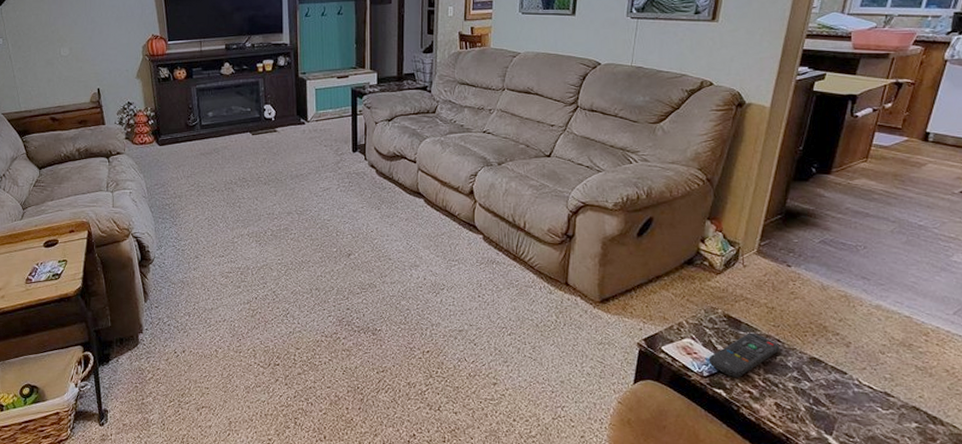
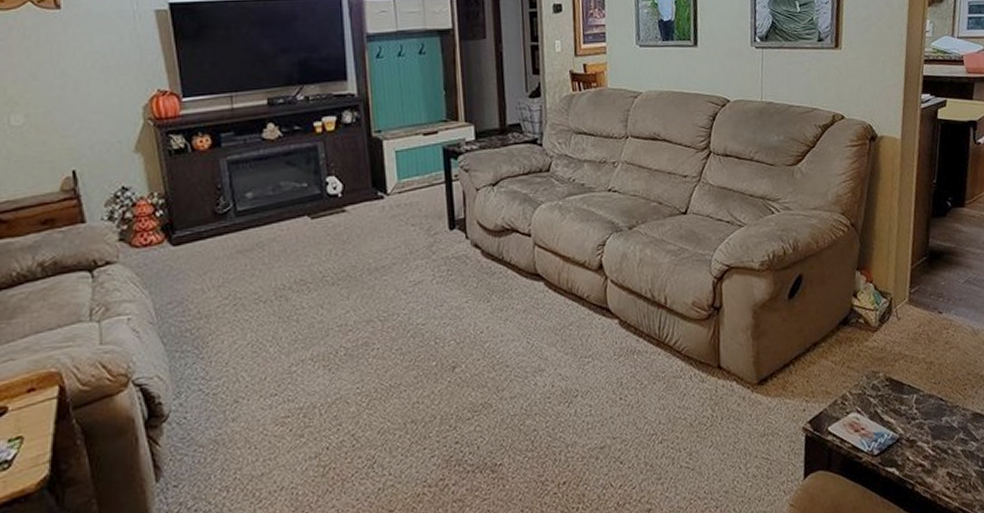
remote control: present [708,332,779,378] -> none [877,394,943,451]

